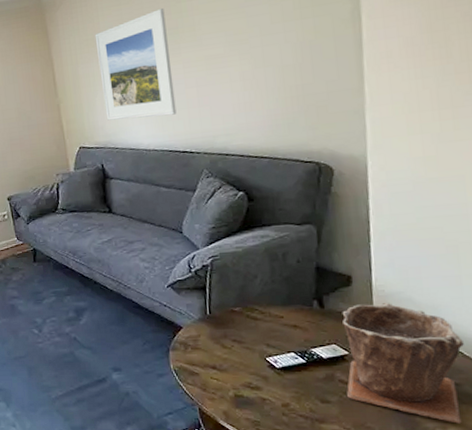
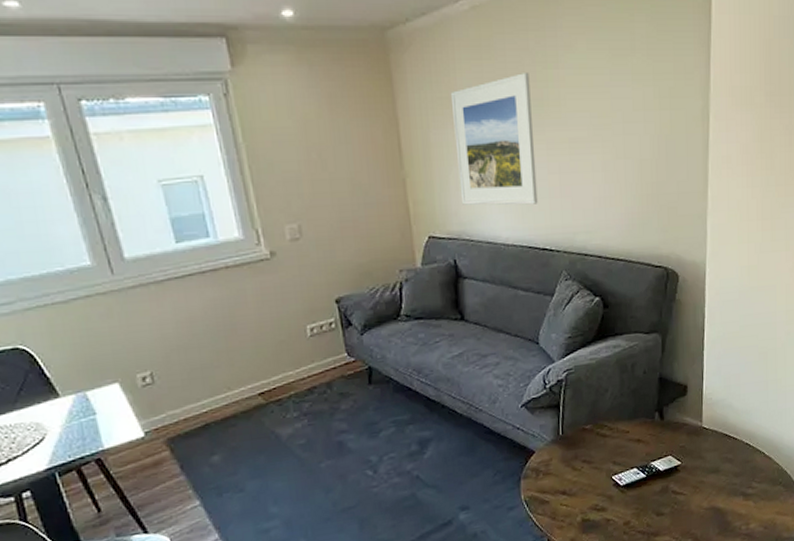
plant pot: present [342,303,464,424] -> none [678,410,766,519]

